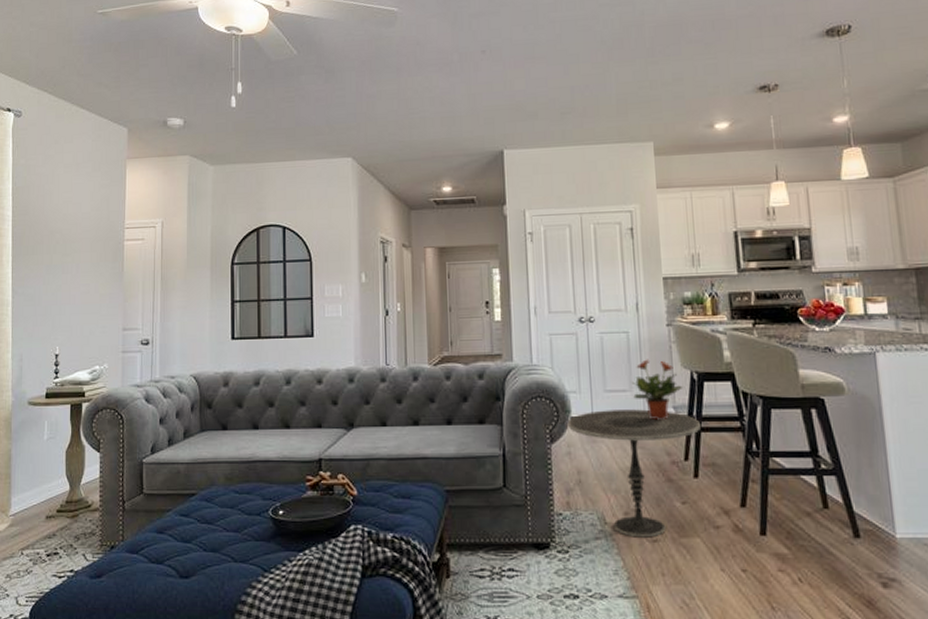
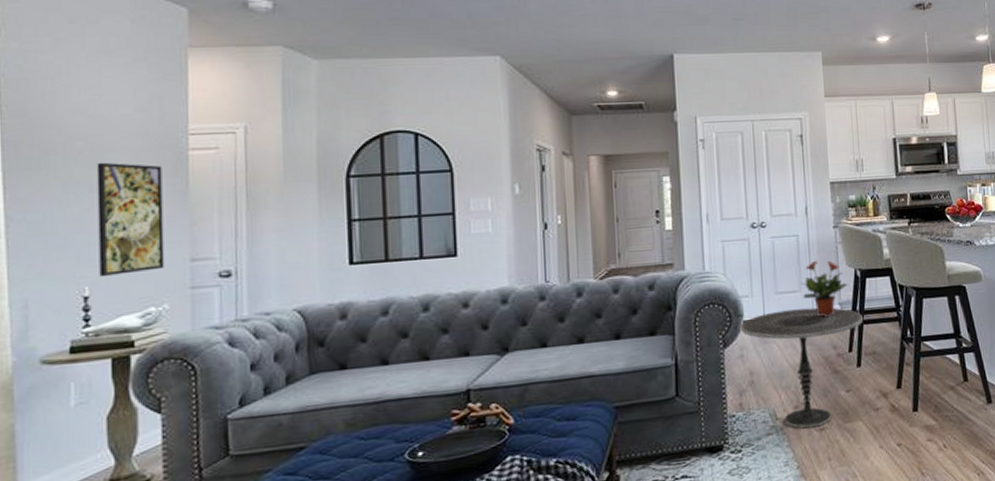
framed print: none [65,250,107,340] -> present [96,162,165,278]

